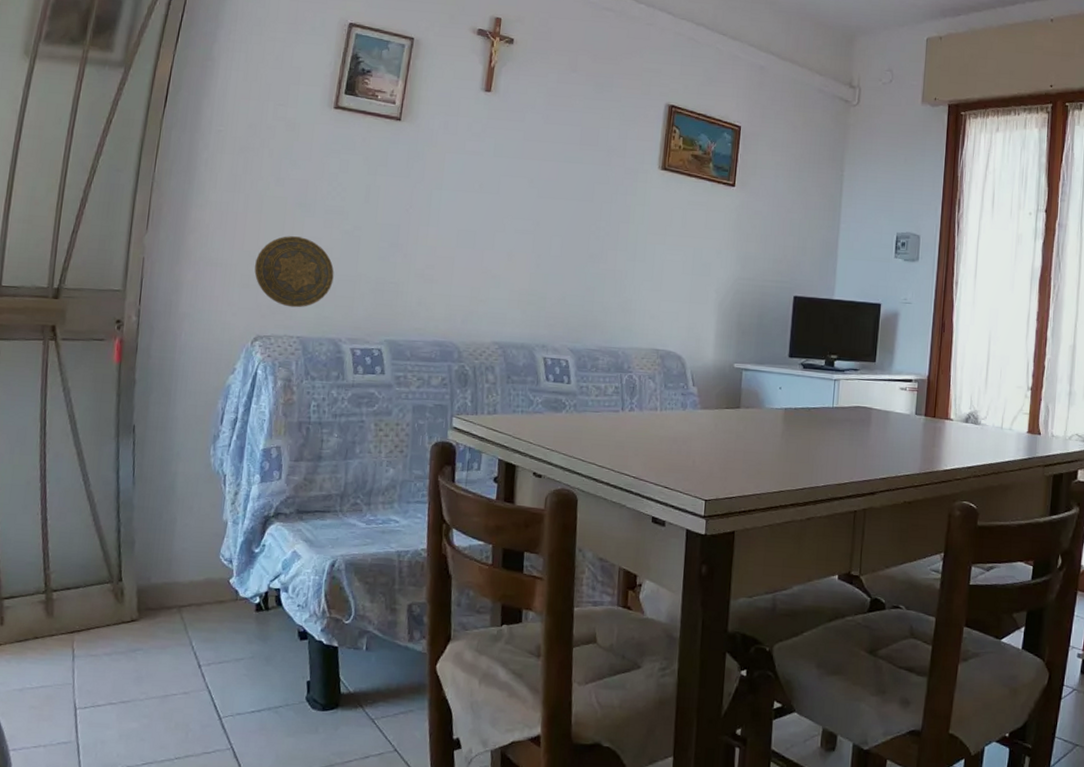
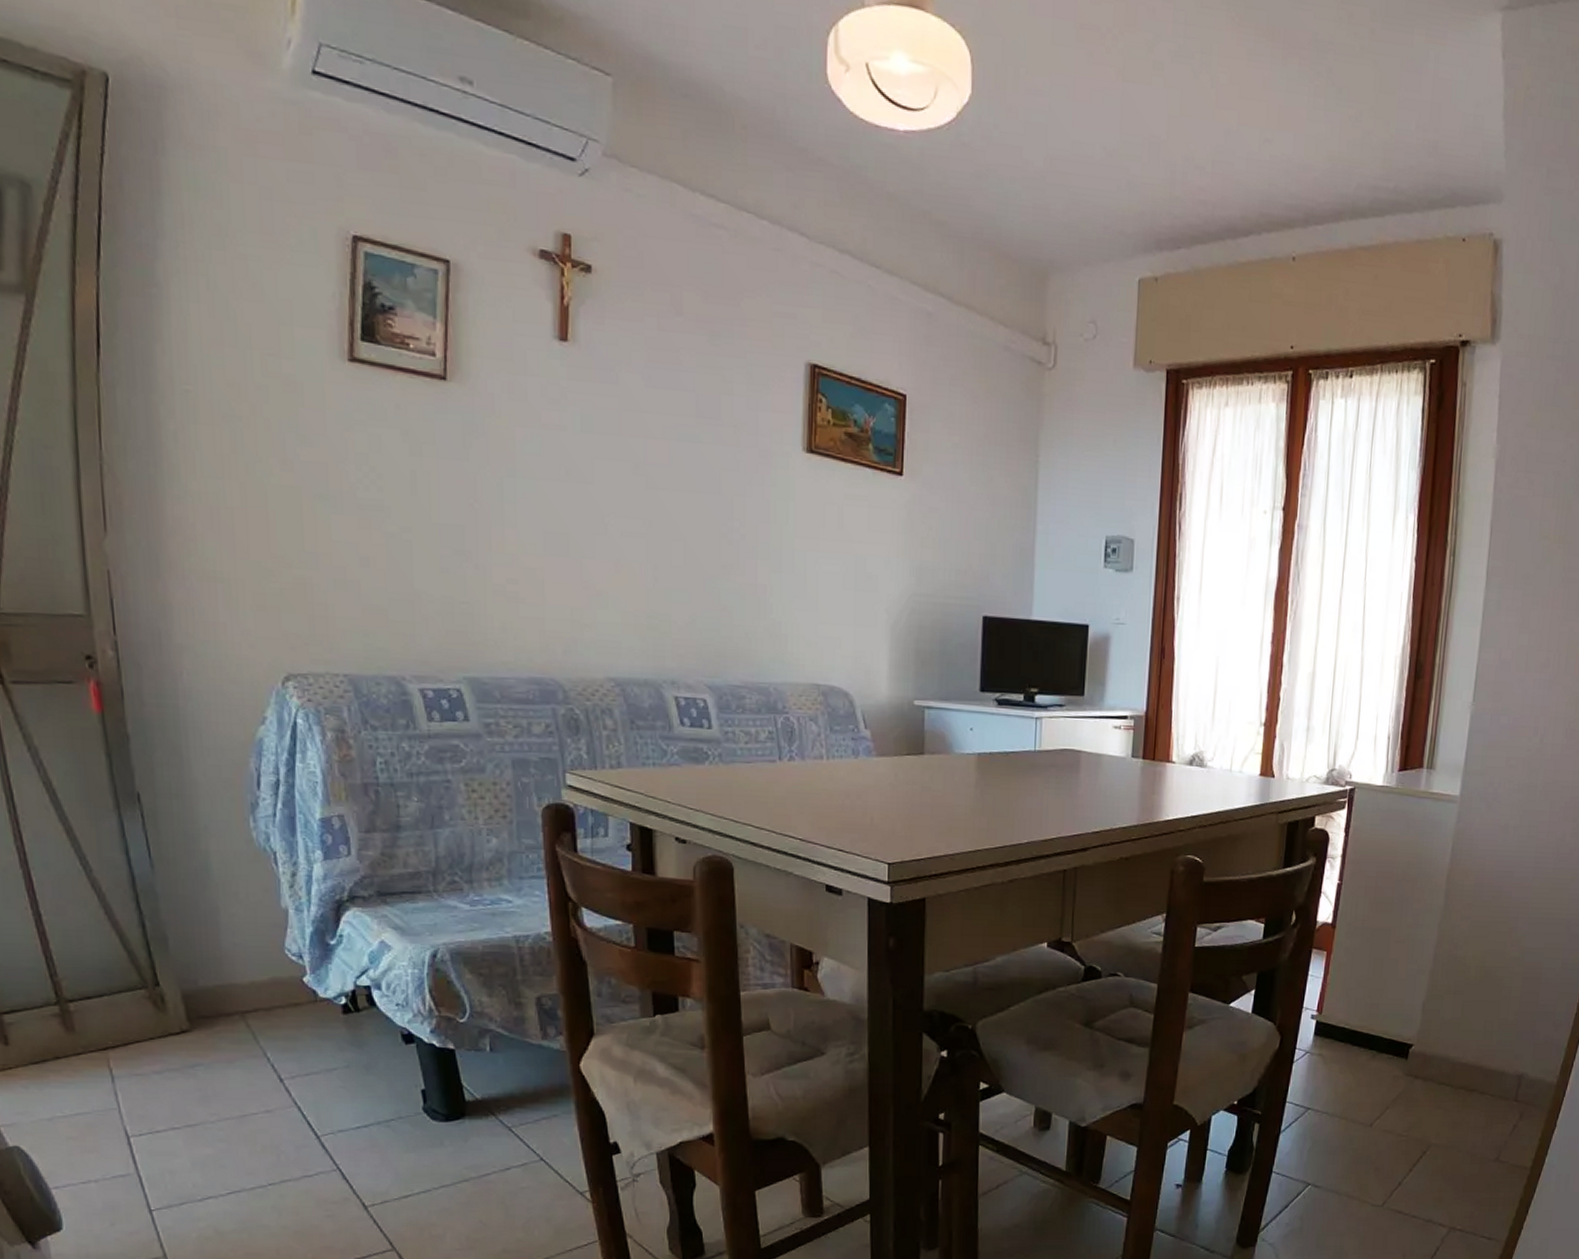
decorative plate: present [254,236,334,308] -> none [270,540,383,637]

